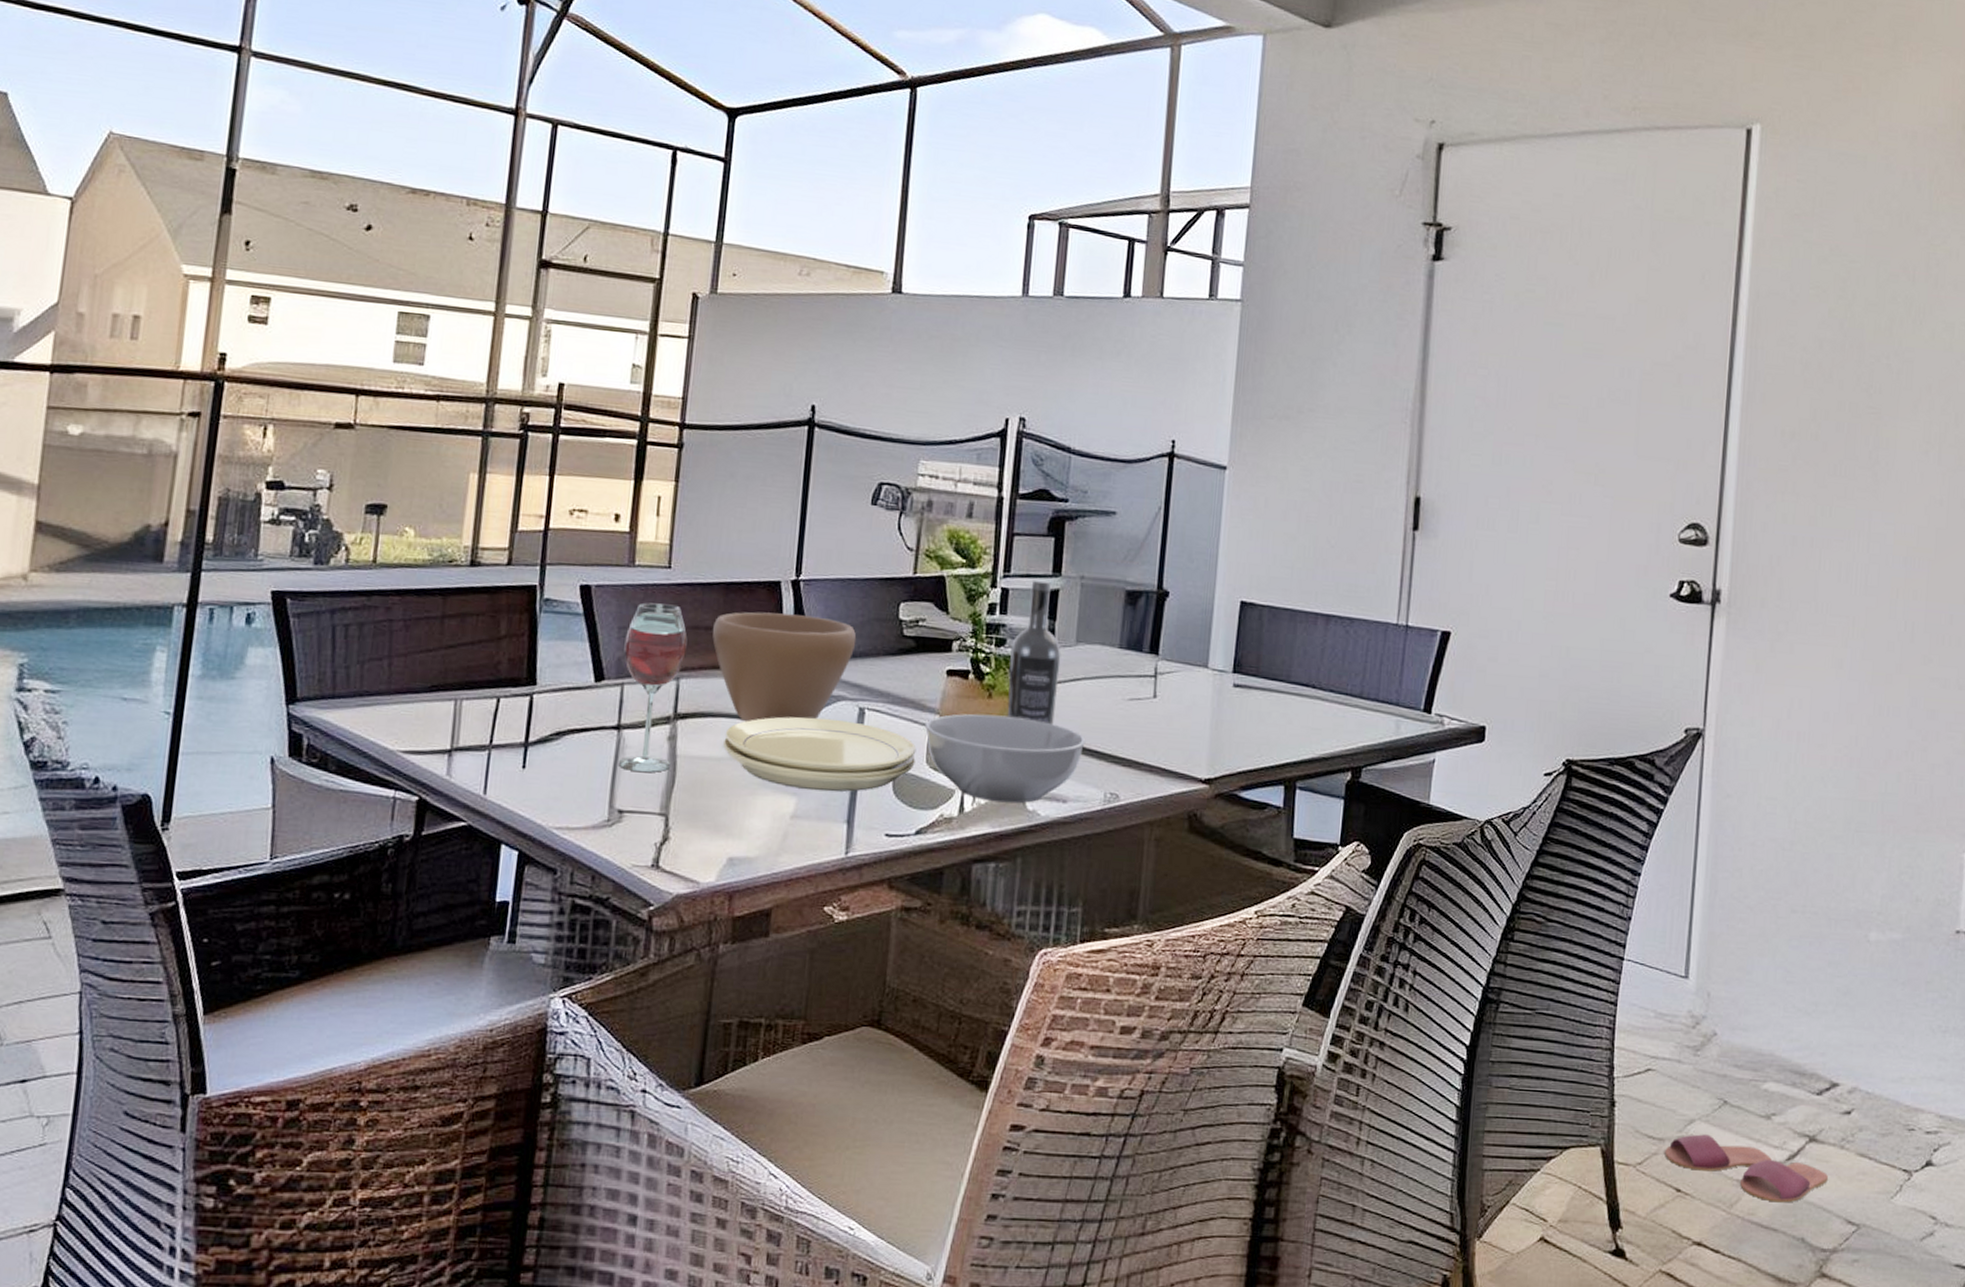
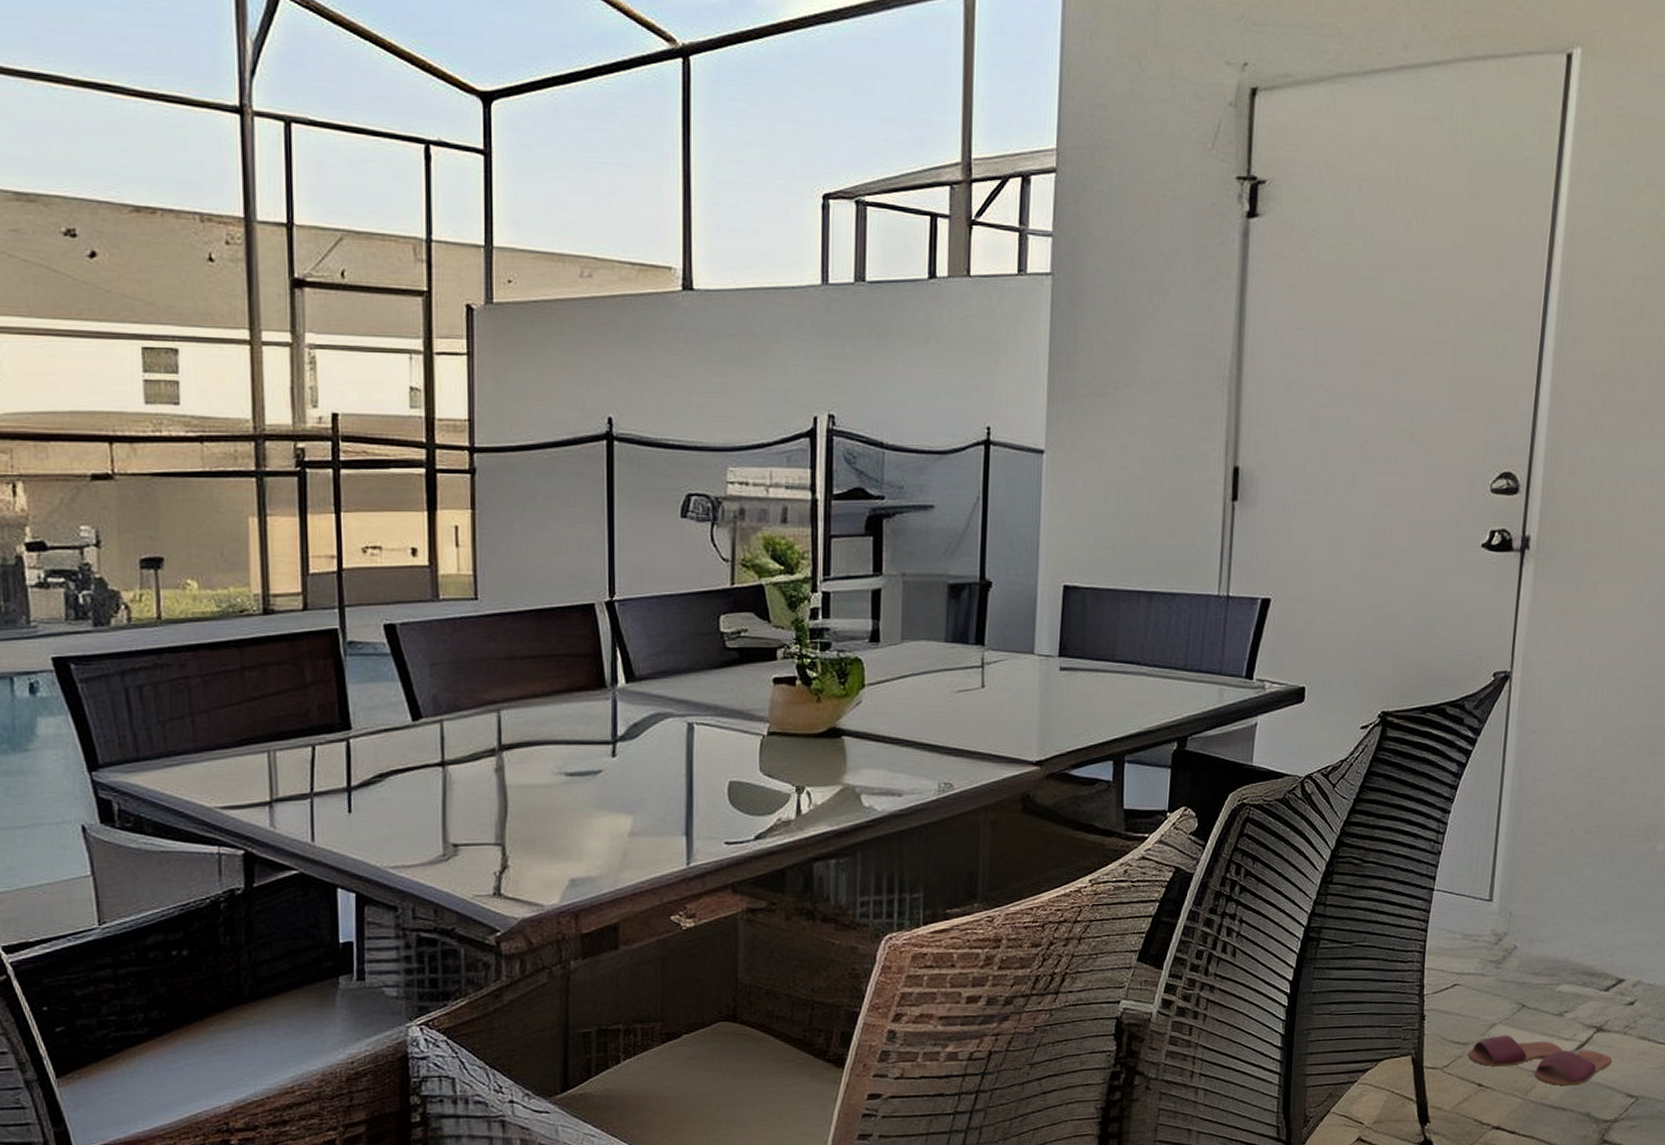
wineglass: present [618,603,688,773] -> none [438,637,504,806]
bowl: present [712,612,857,723] -> none [528,636,679,747]
plate: present [722,716,917,792] -> none [552,736,749,808]
bowl: present [924,713,1086,804] -> none [755,718,917,802]
wine bottle: present [1006,580,1061,725] -> none [836,581,887,723]

